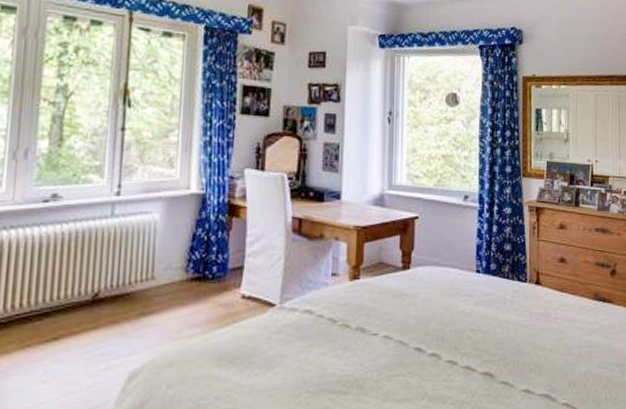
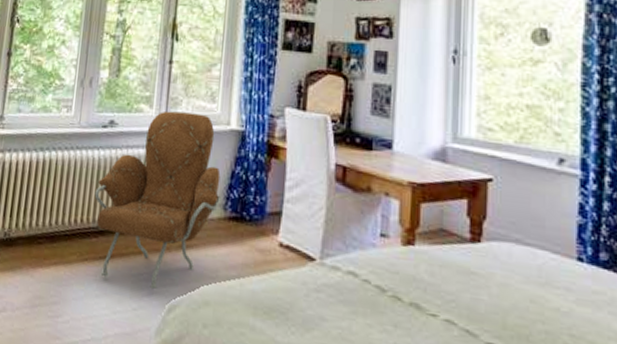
armchair: none [36,179,183,363] -> present [94,111,222,290]

